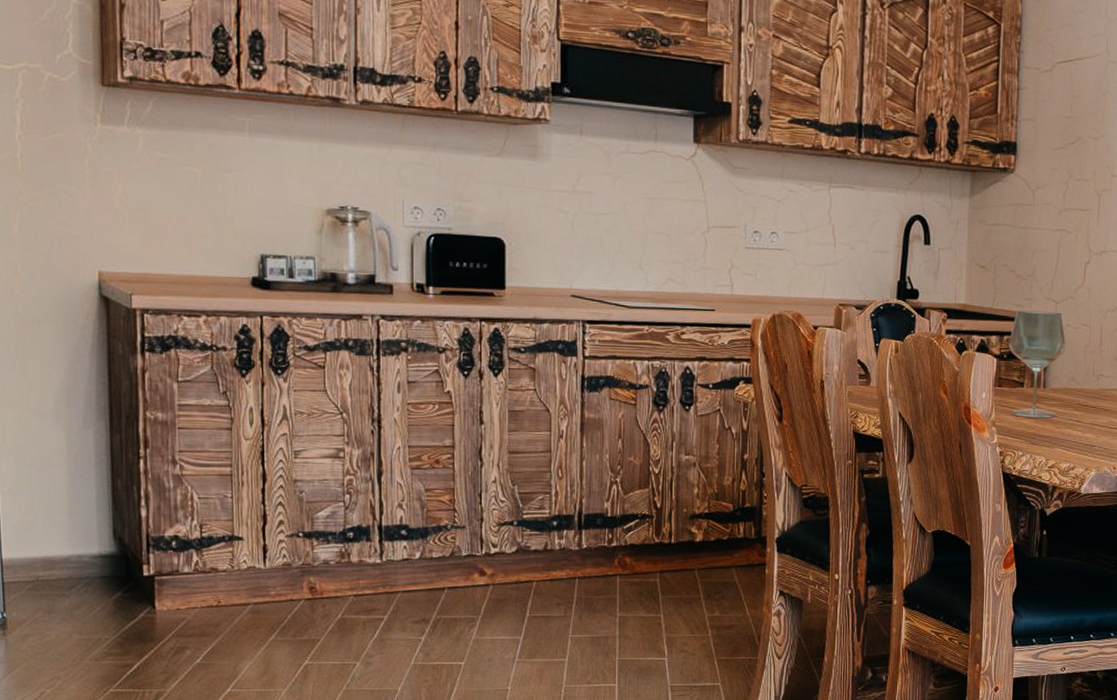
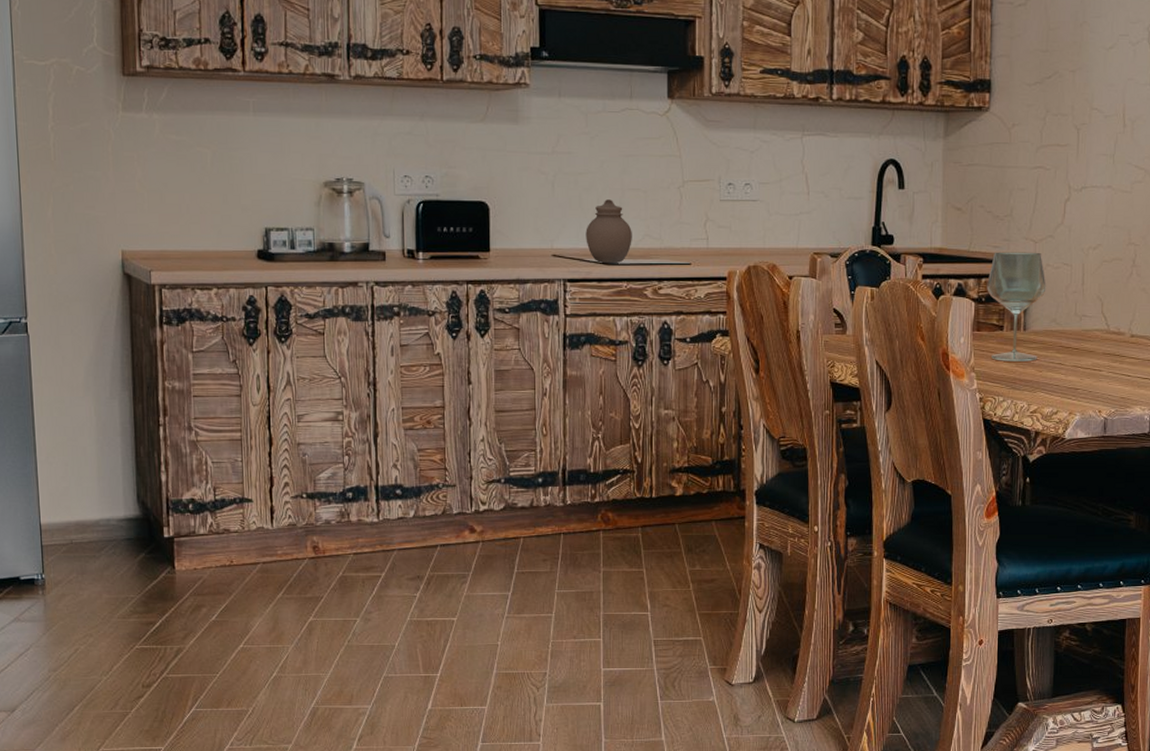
jar: none [606,241,655,306] -> present [585,200,632,263]

